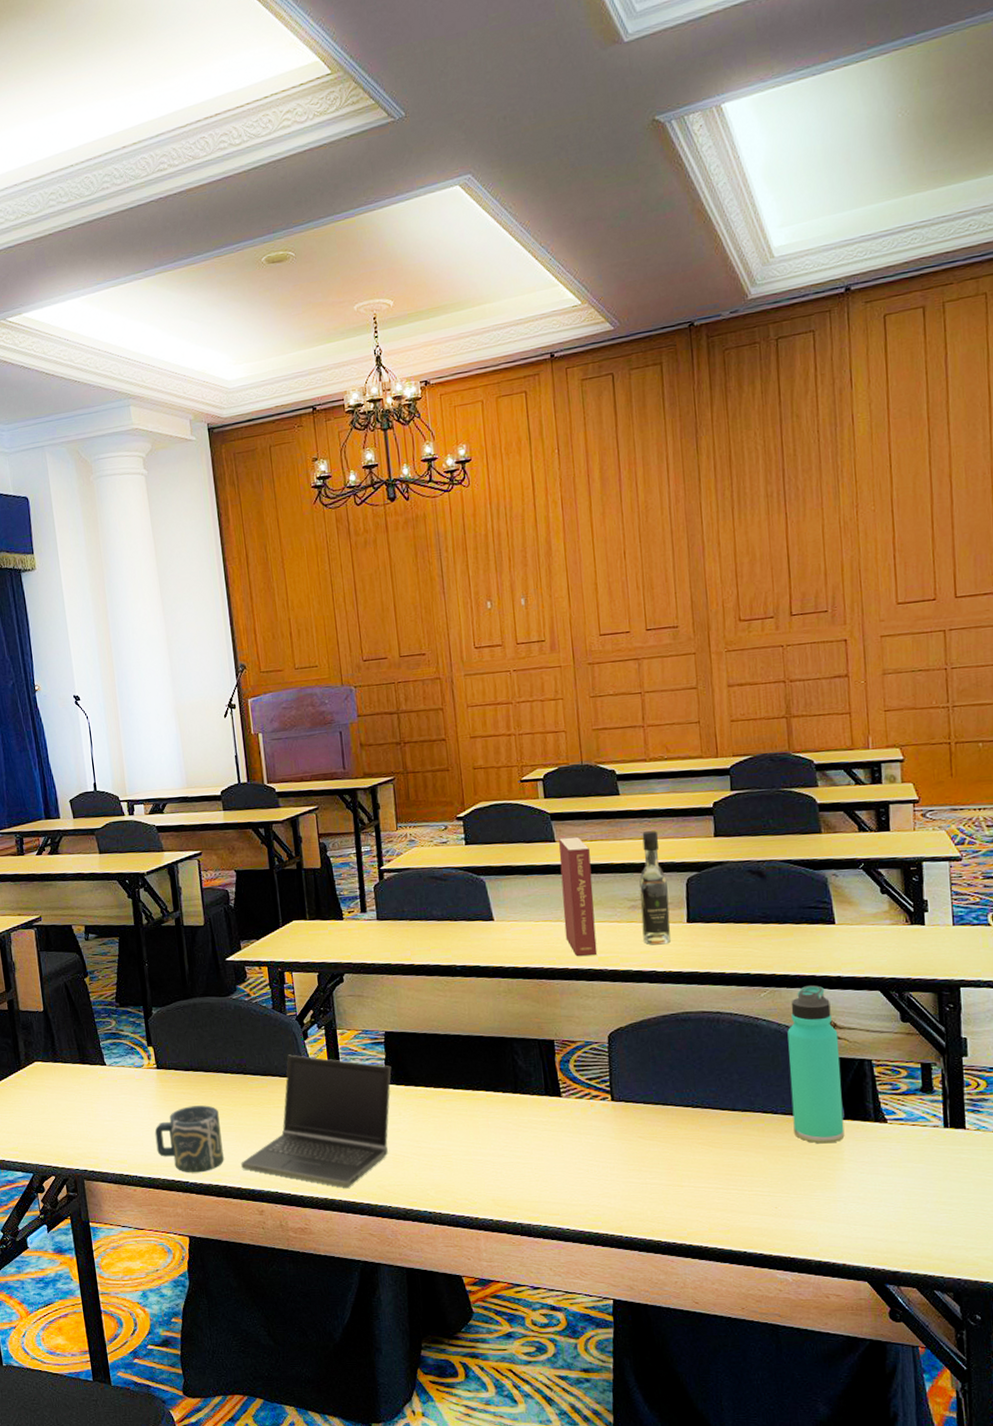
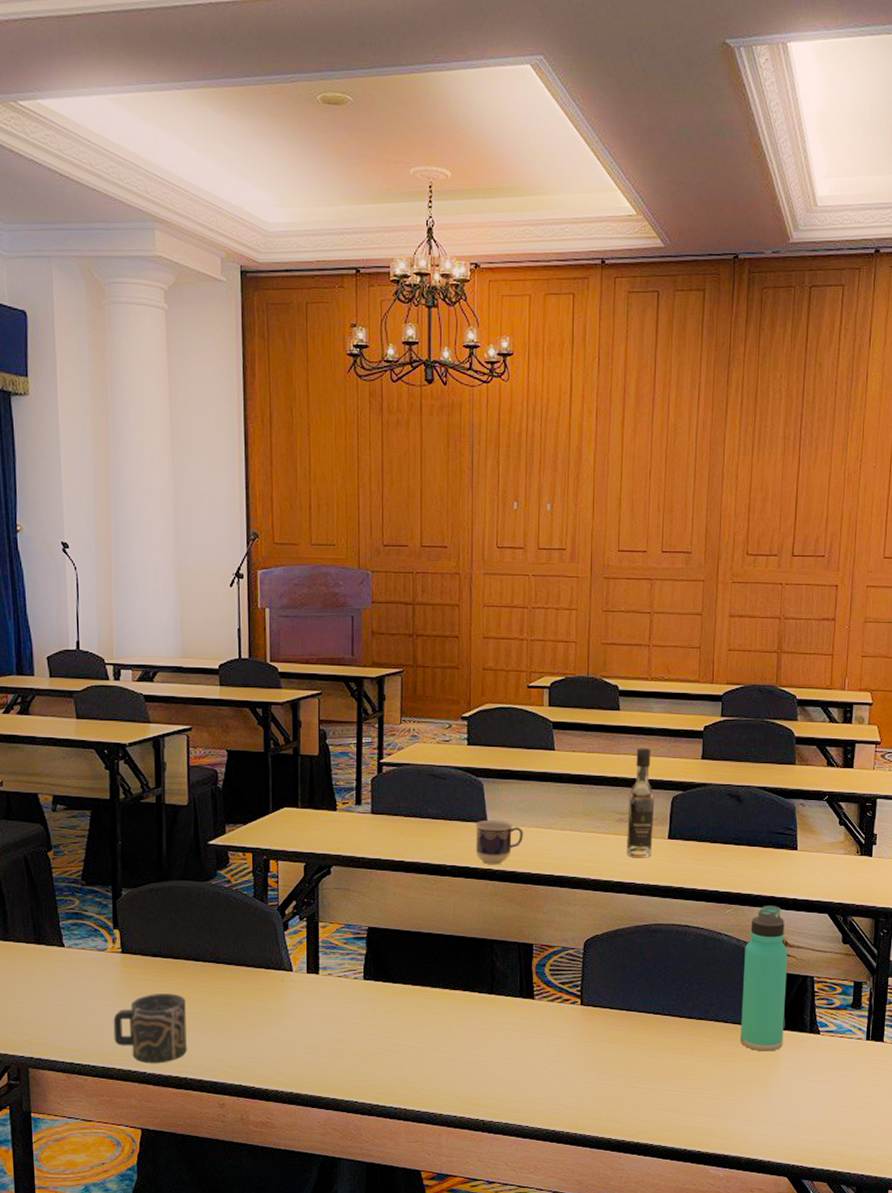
laptop computer: present [241,1054,392,1188] -> none [205,945,371,1082]
cup: none [482,916,532,962] -> present [475,819,523,864]
book: present [559,836,598,956] -> none [554,747,586,863]

